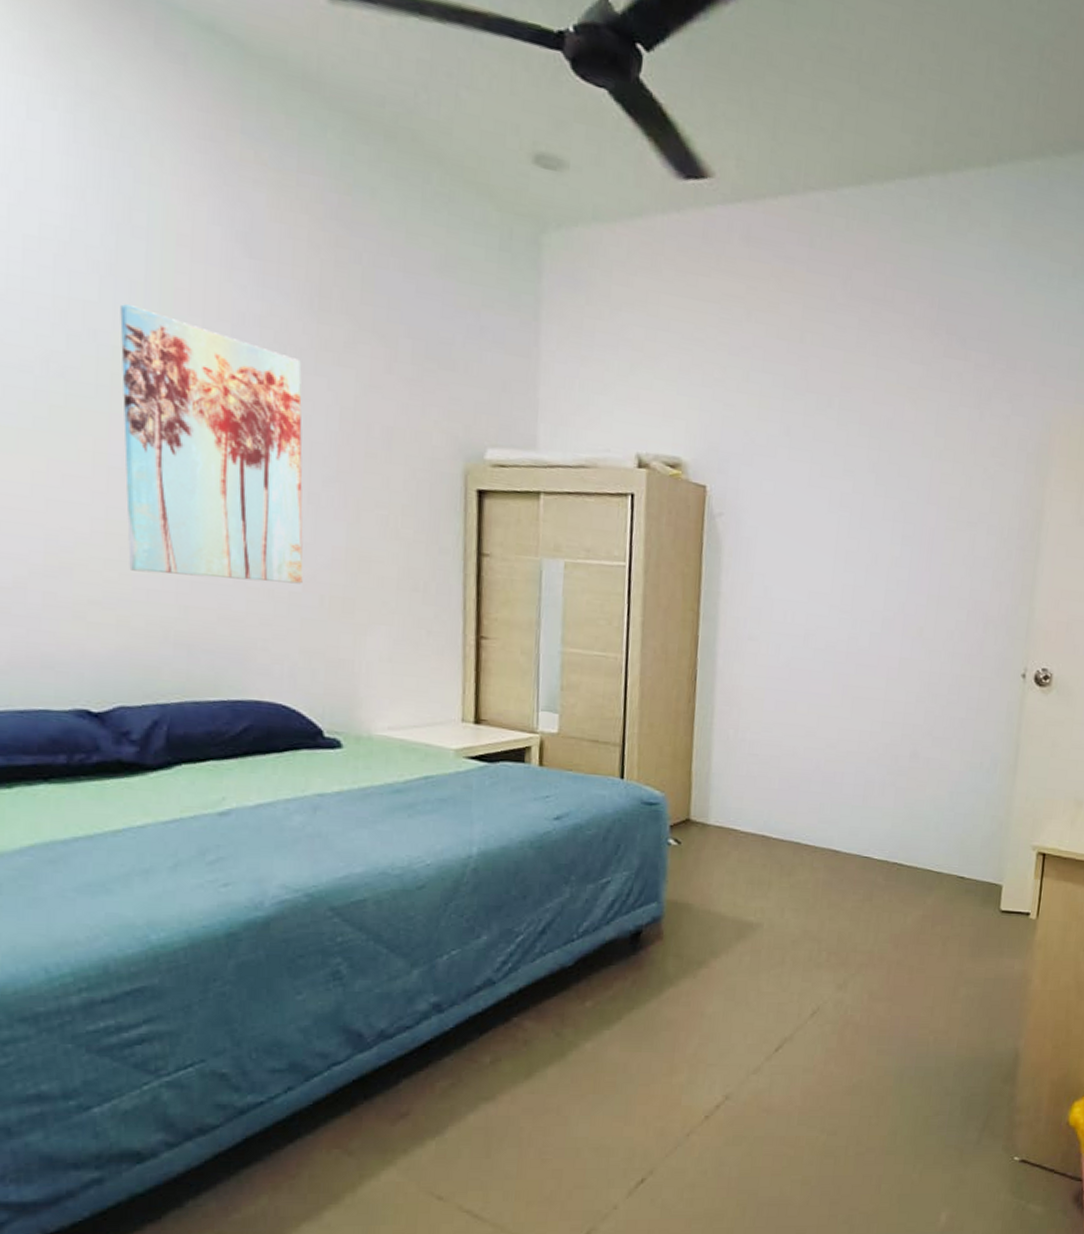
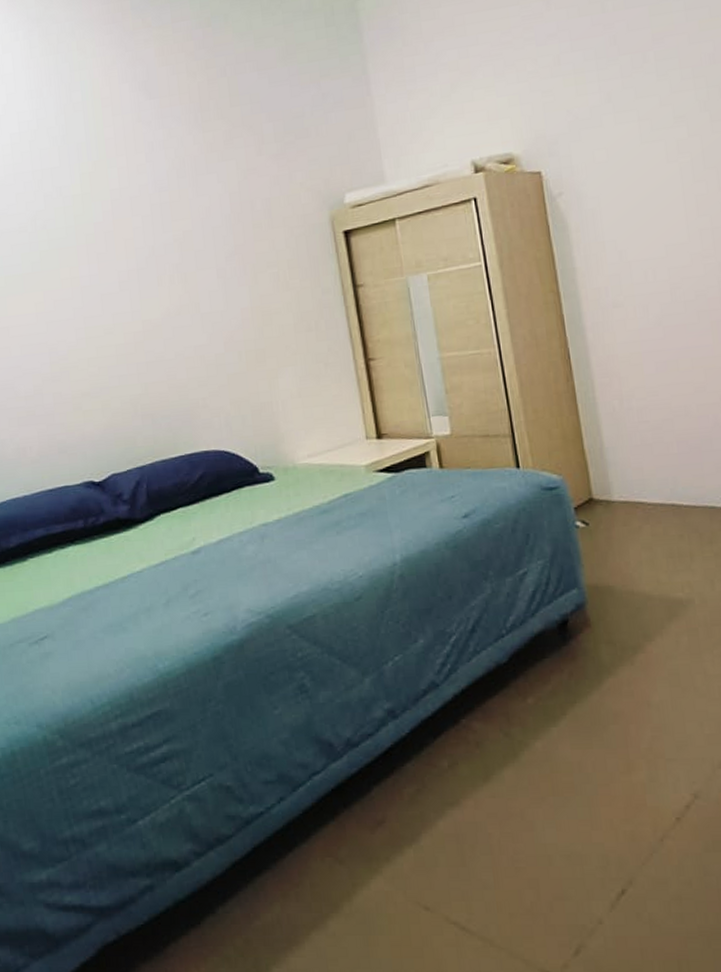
wall art: present [120,304,303,584] -> none [73,161,224,363]

